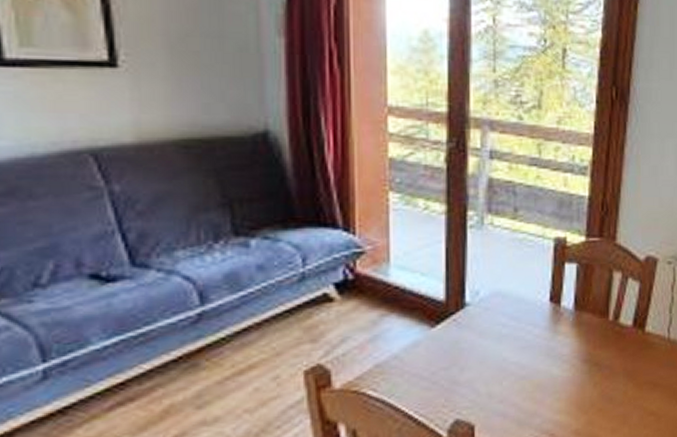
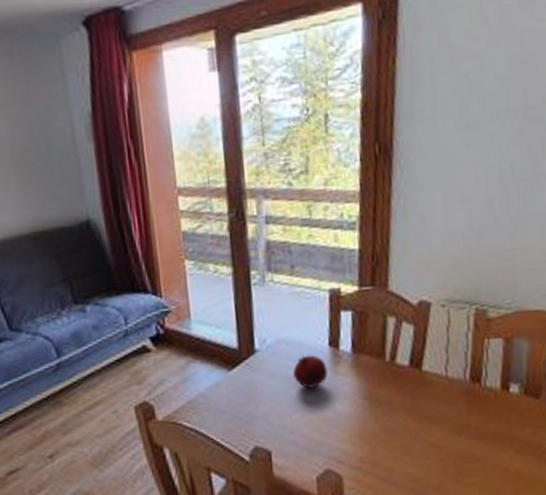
fruit: none [508,311,546,350] -> present [293,355,328,388]

